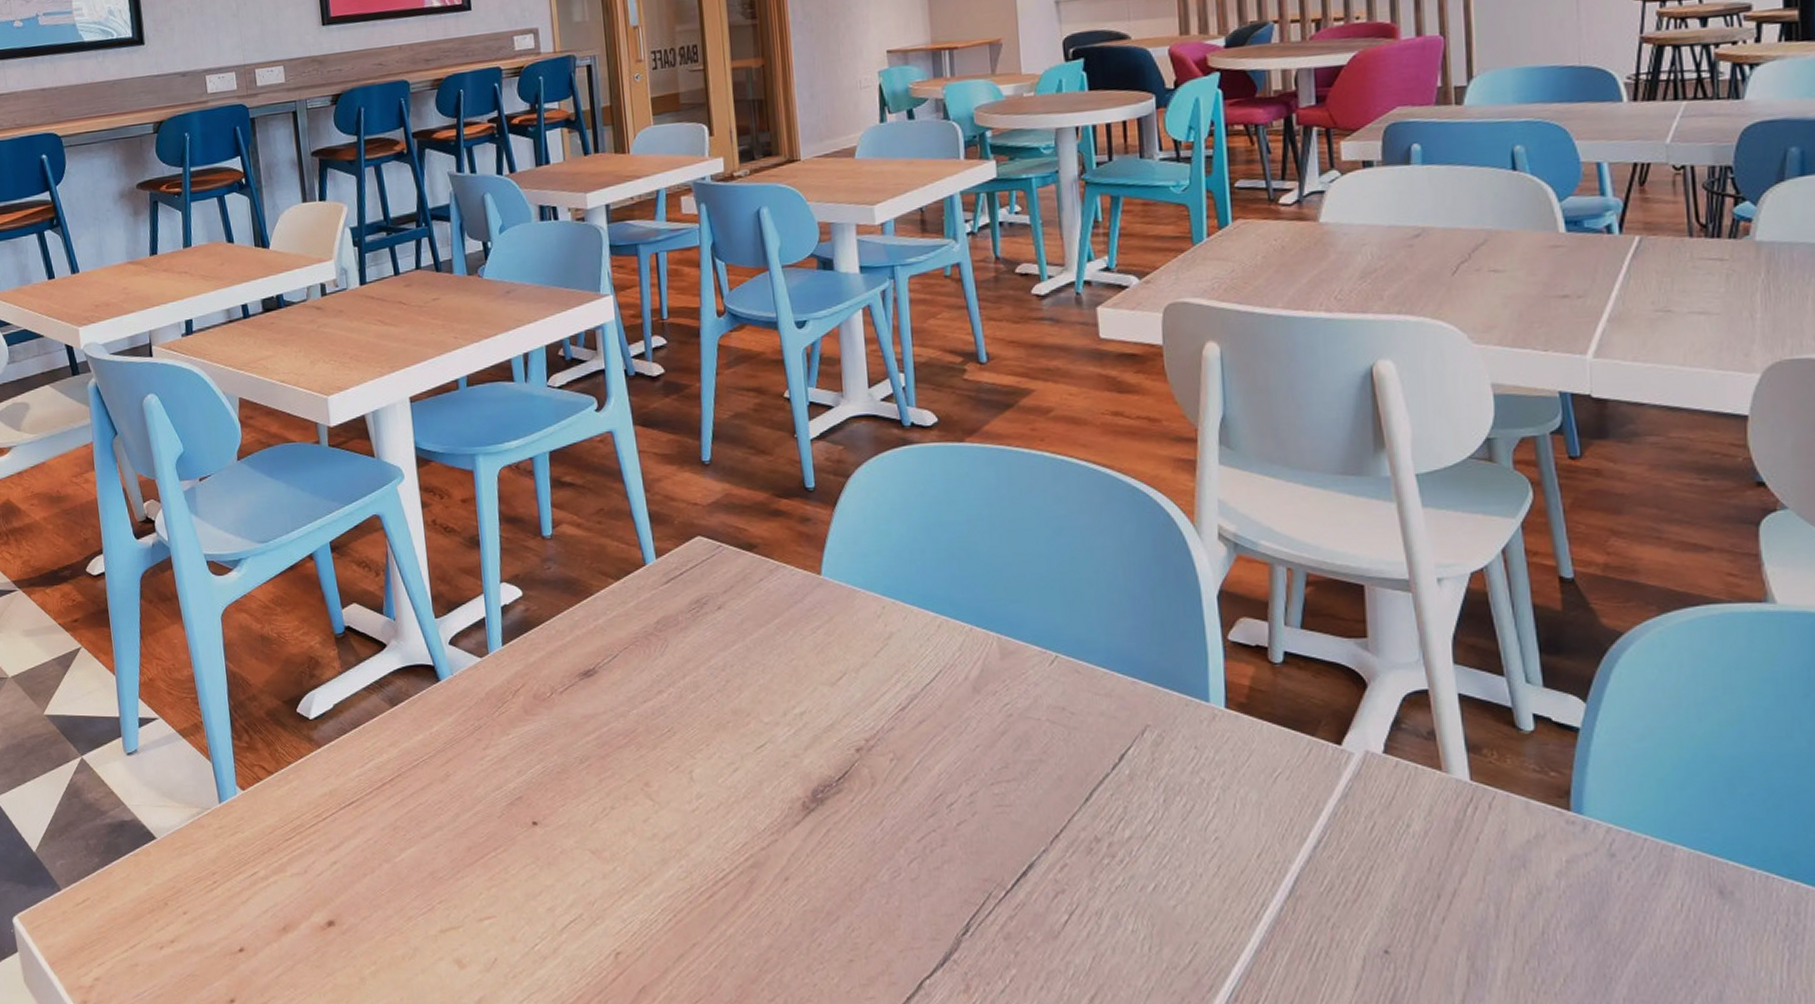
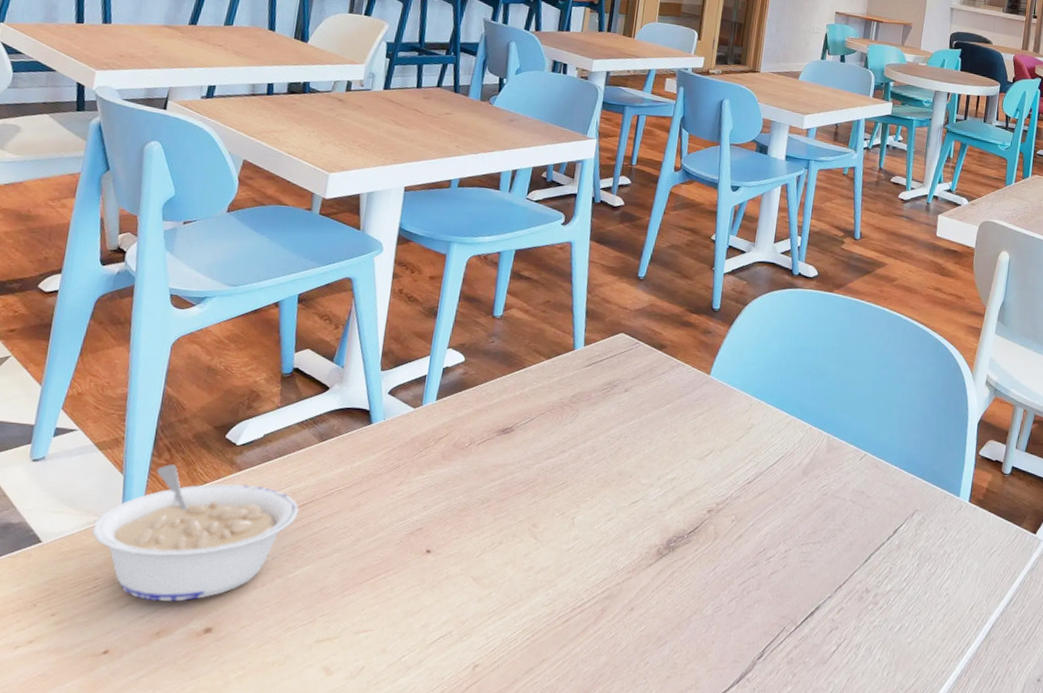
legume: none [197,747,389,894] -> present [91,464,299,602]

